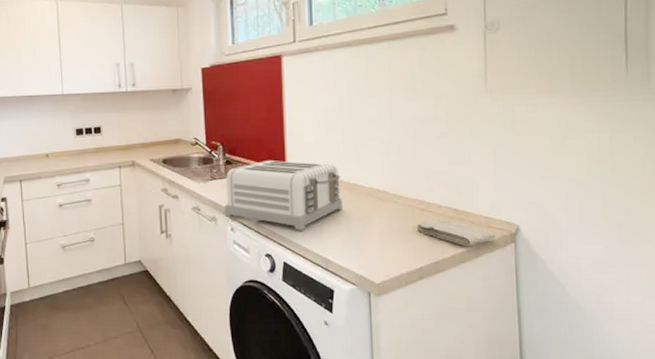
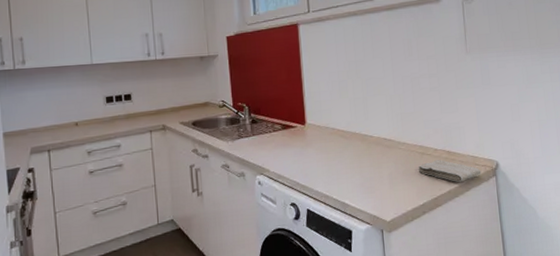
toaster: present [225,159,342,230] -> none [252,117,356,179]

